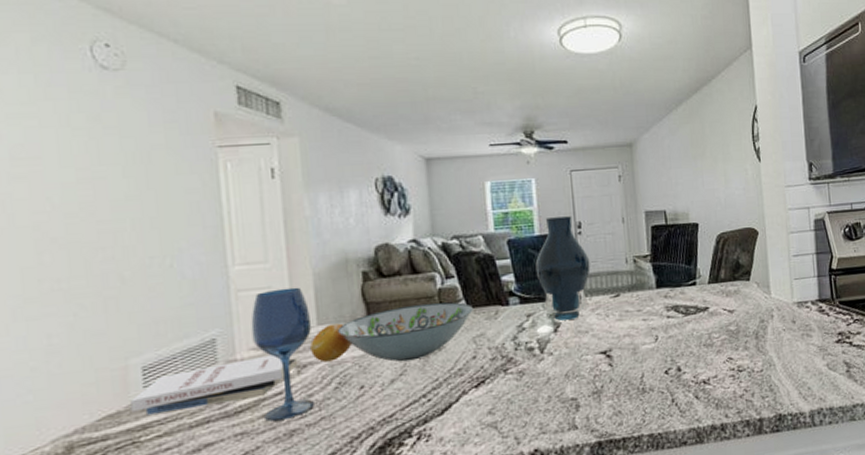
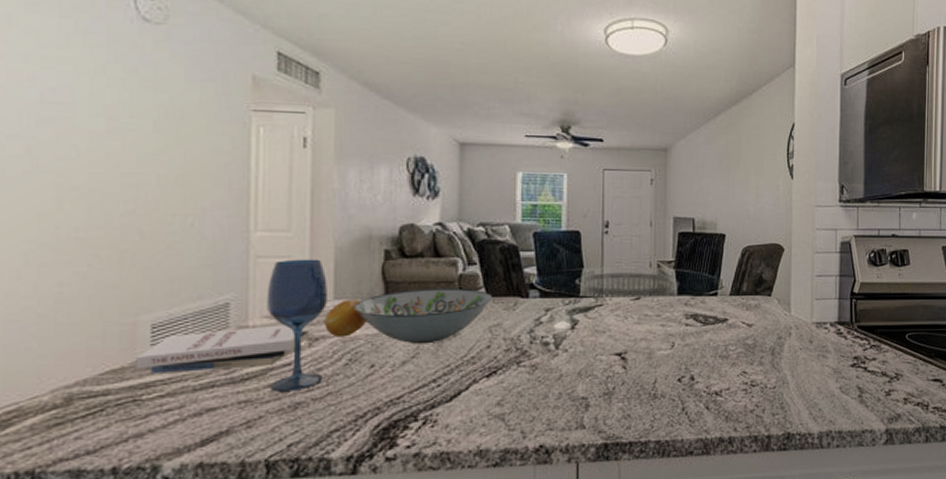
vase: present [535,216,590,321] -> none [559,214,614,318]

